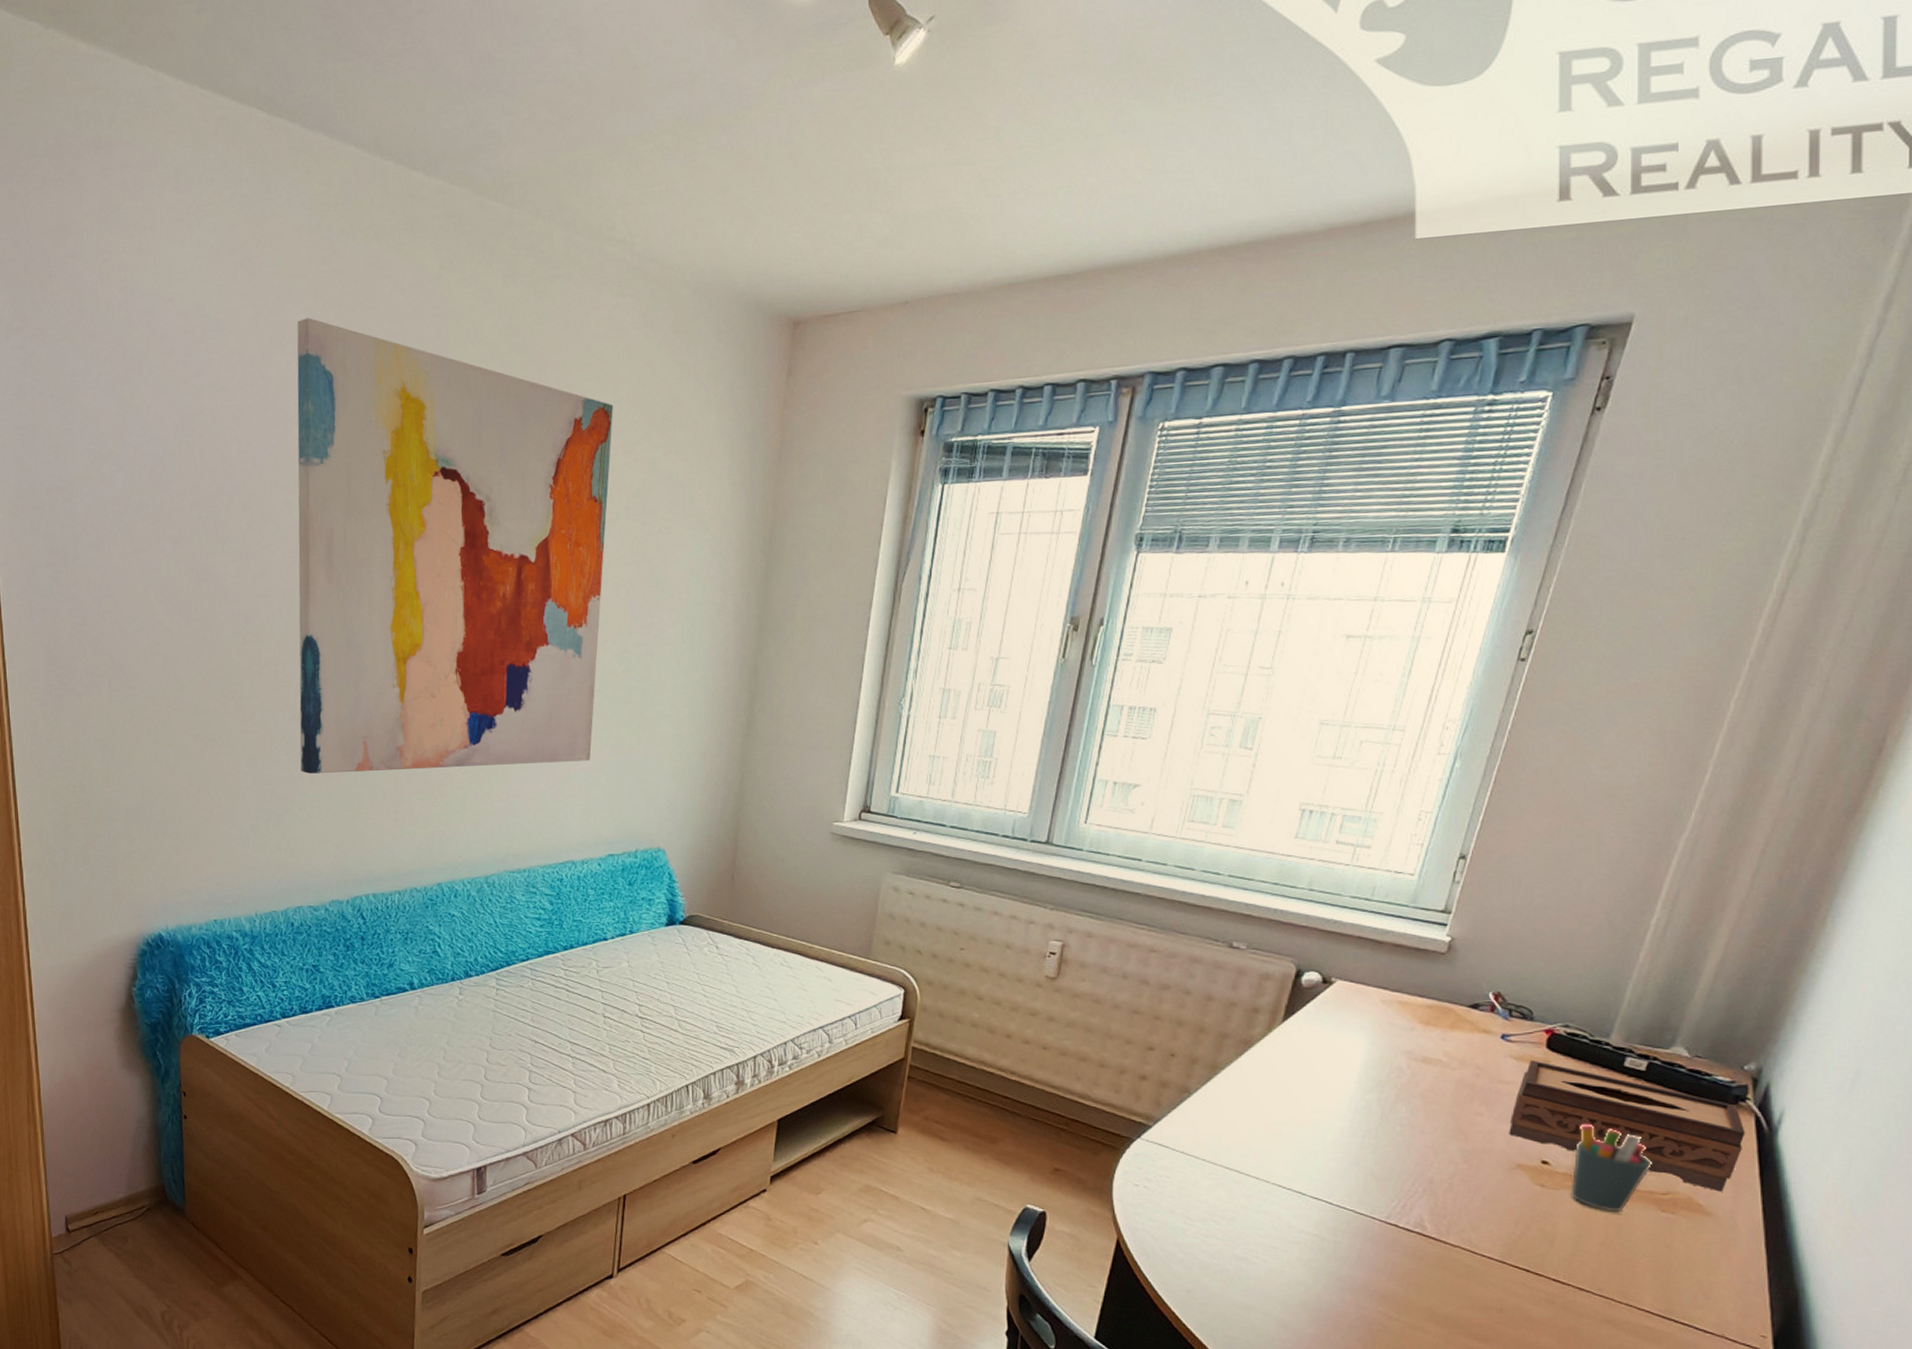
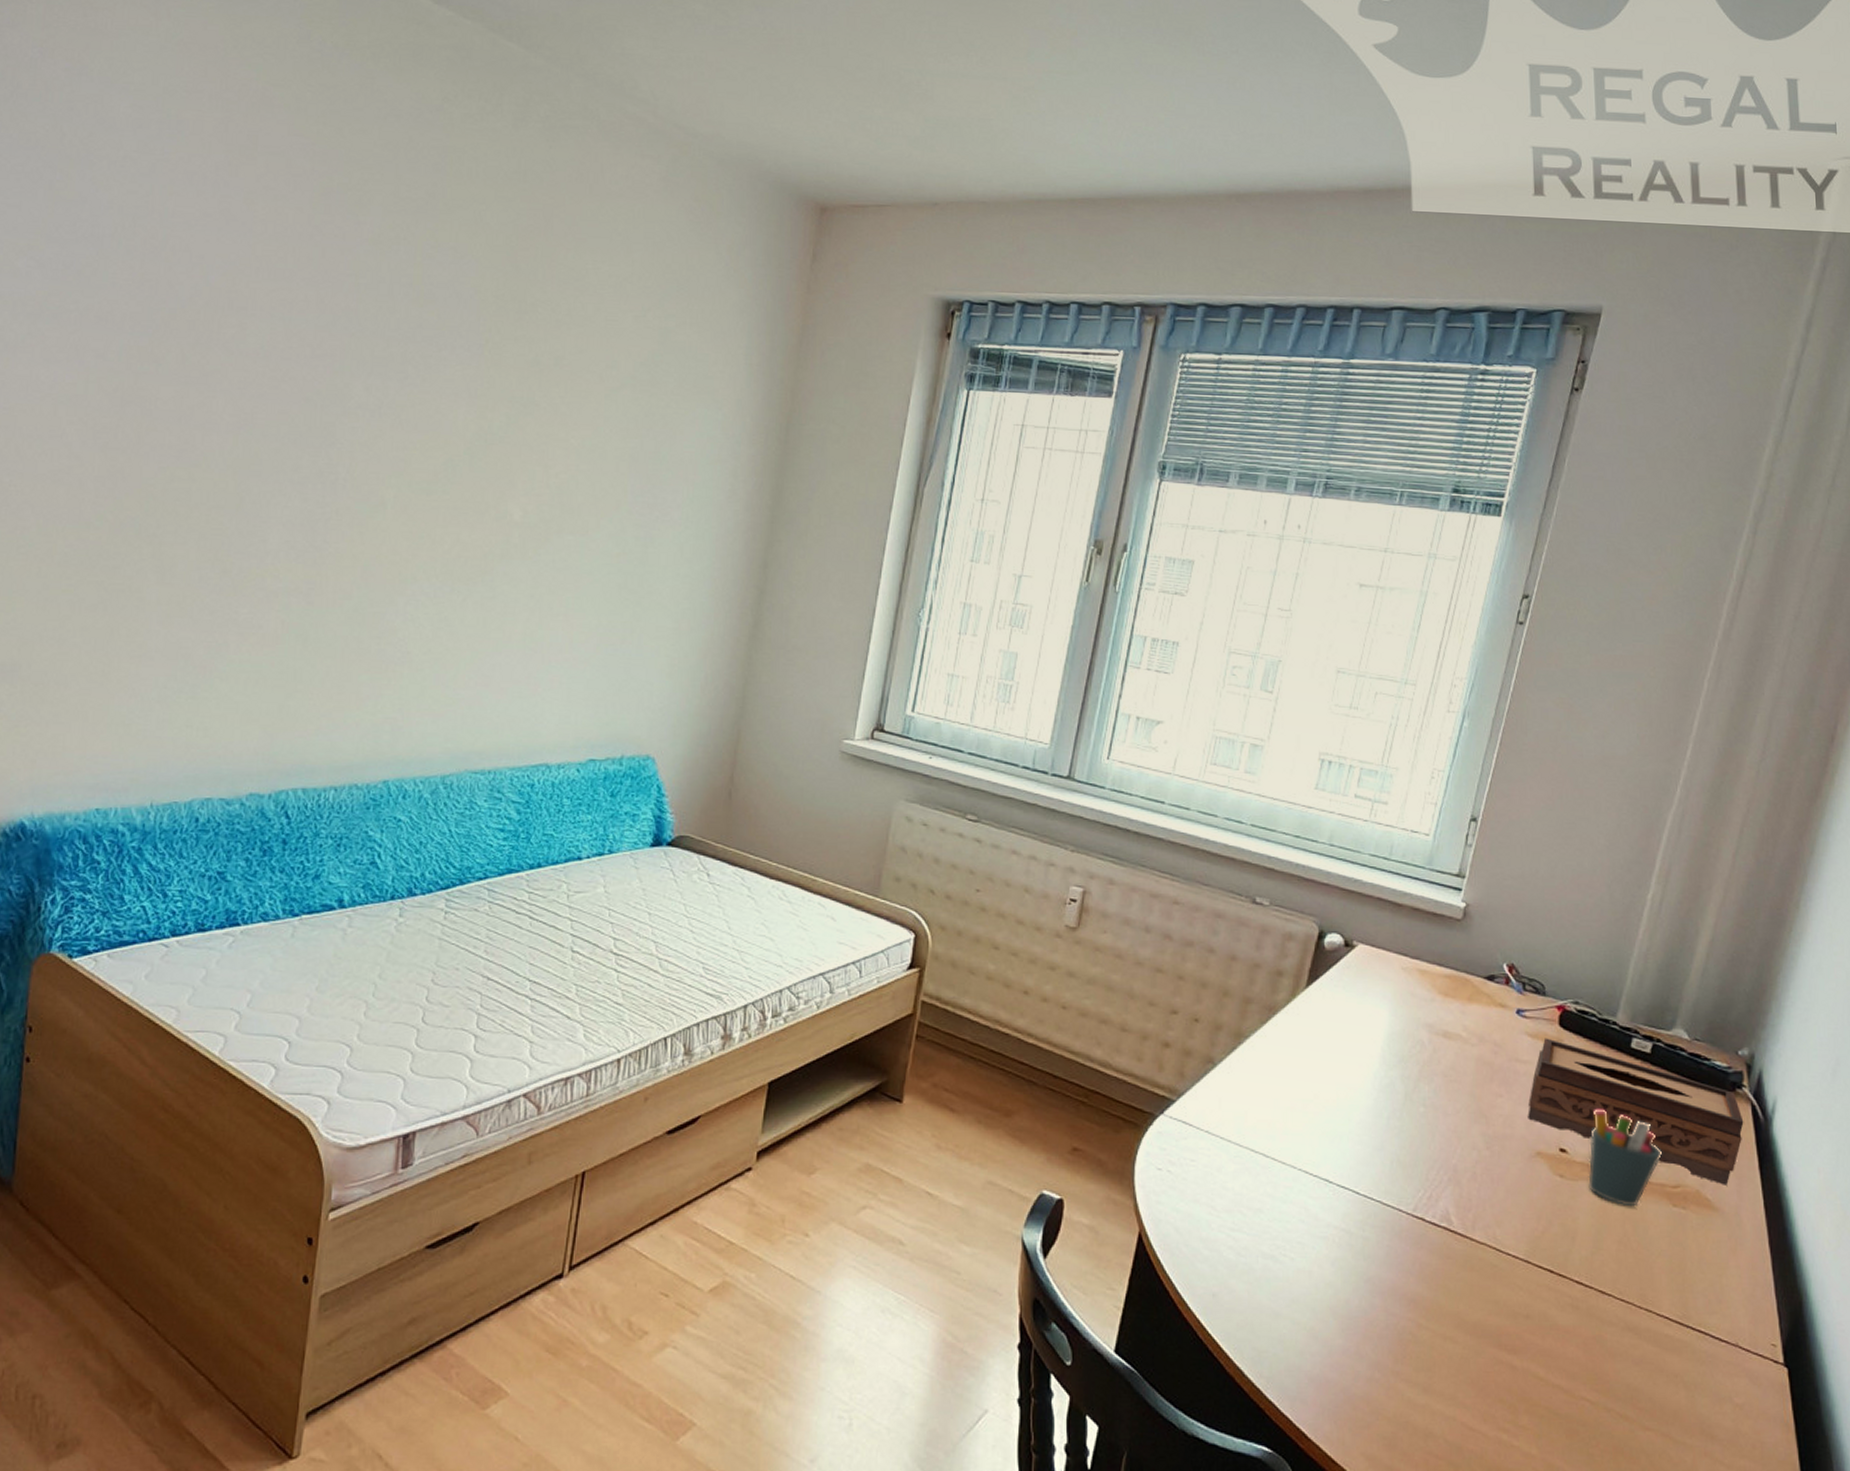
wall art: present [297,318,614,774] -> none [227,130,626,650]

